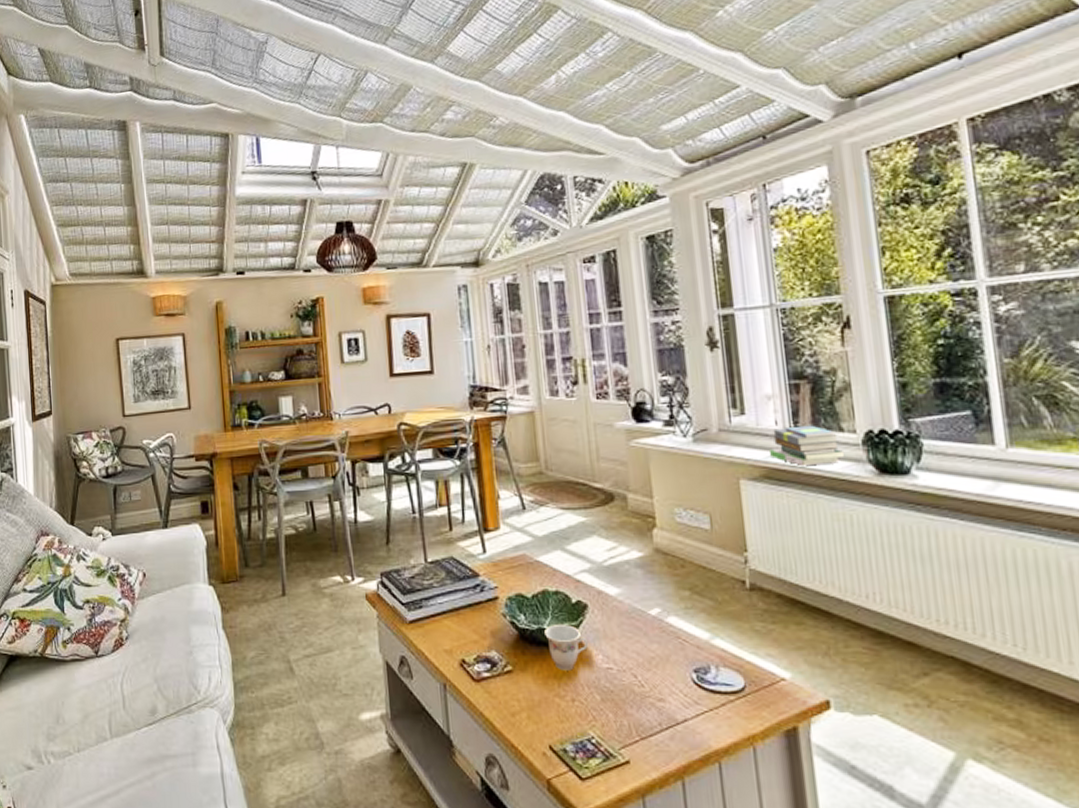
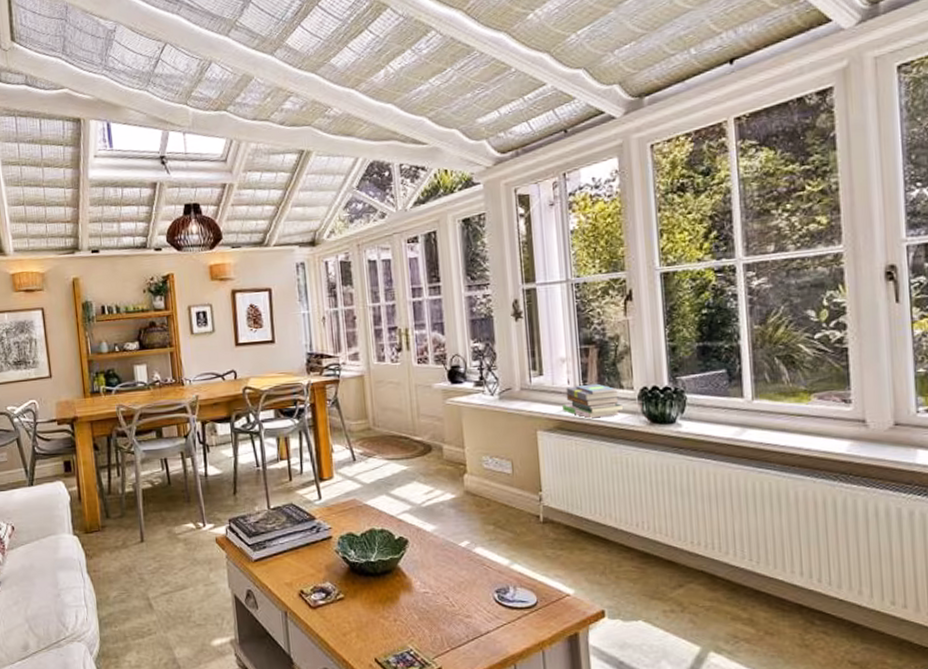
teacup: present [544,623,589,671] -> none [371,557,409,596]

